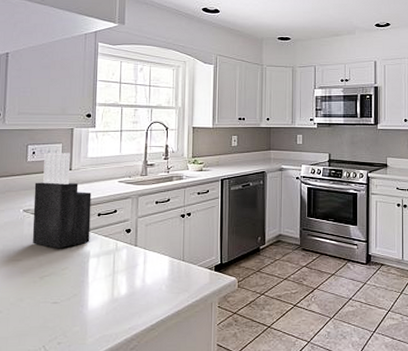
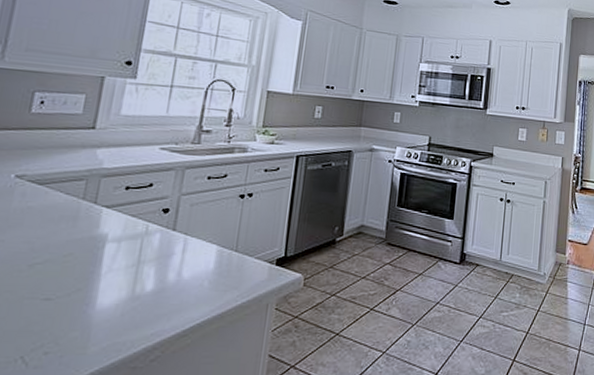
knife block: present [32,153,92,249] -> none [23,104,120,229]

